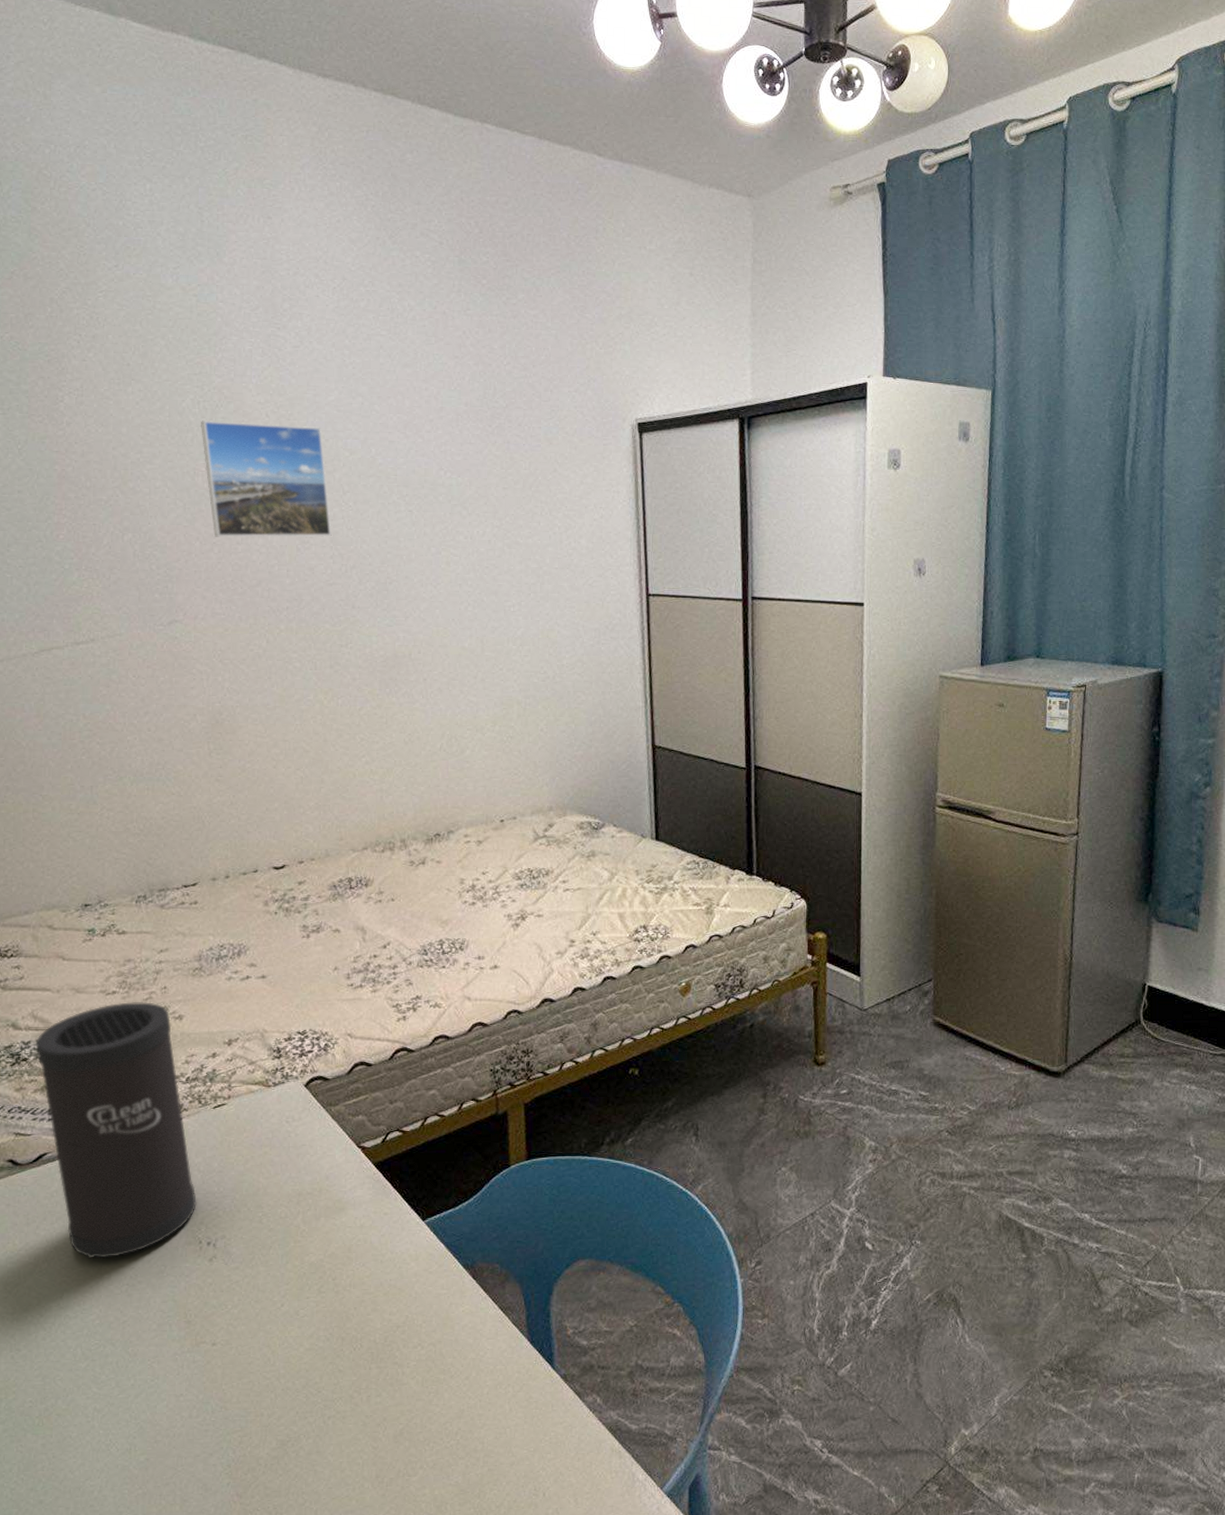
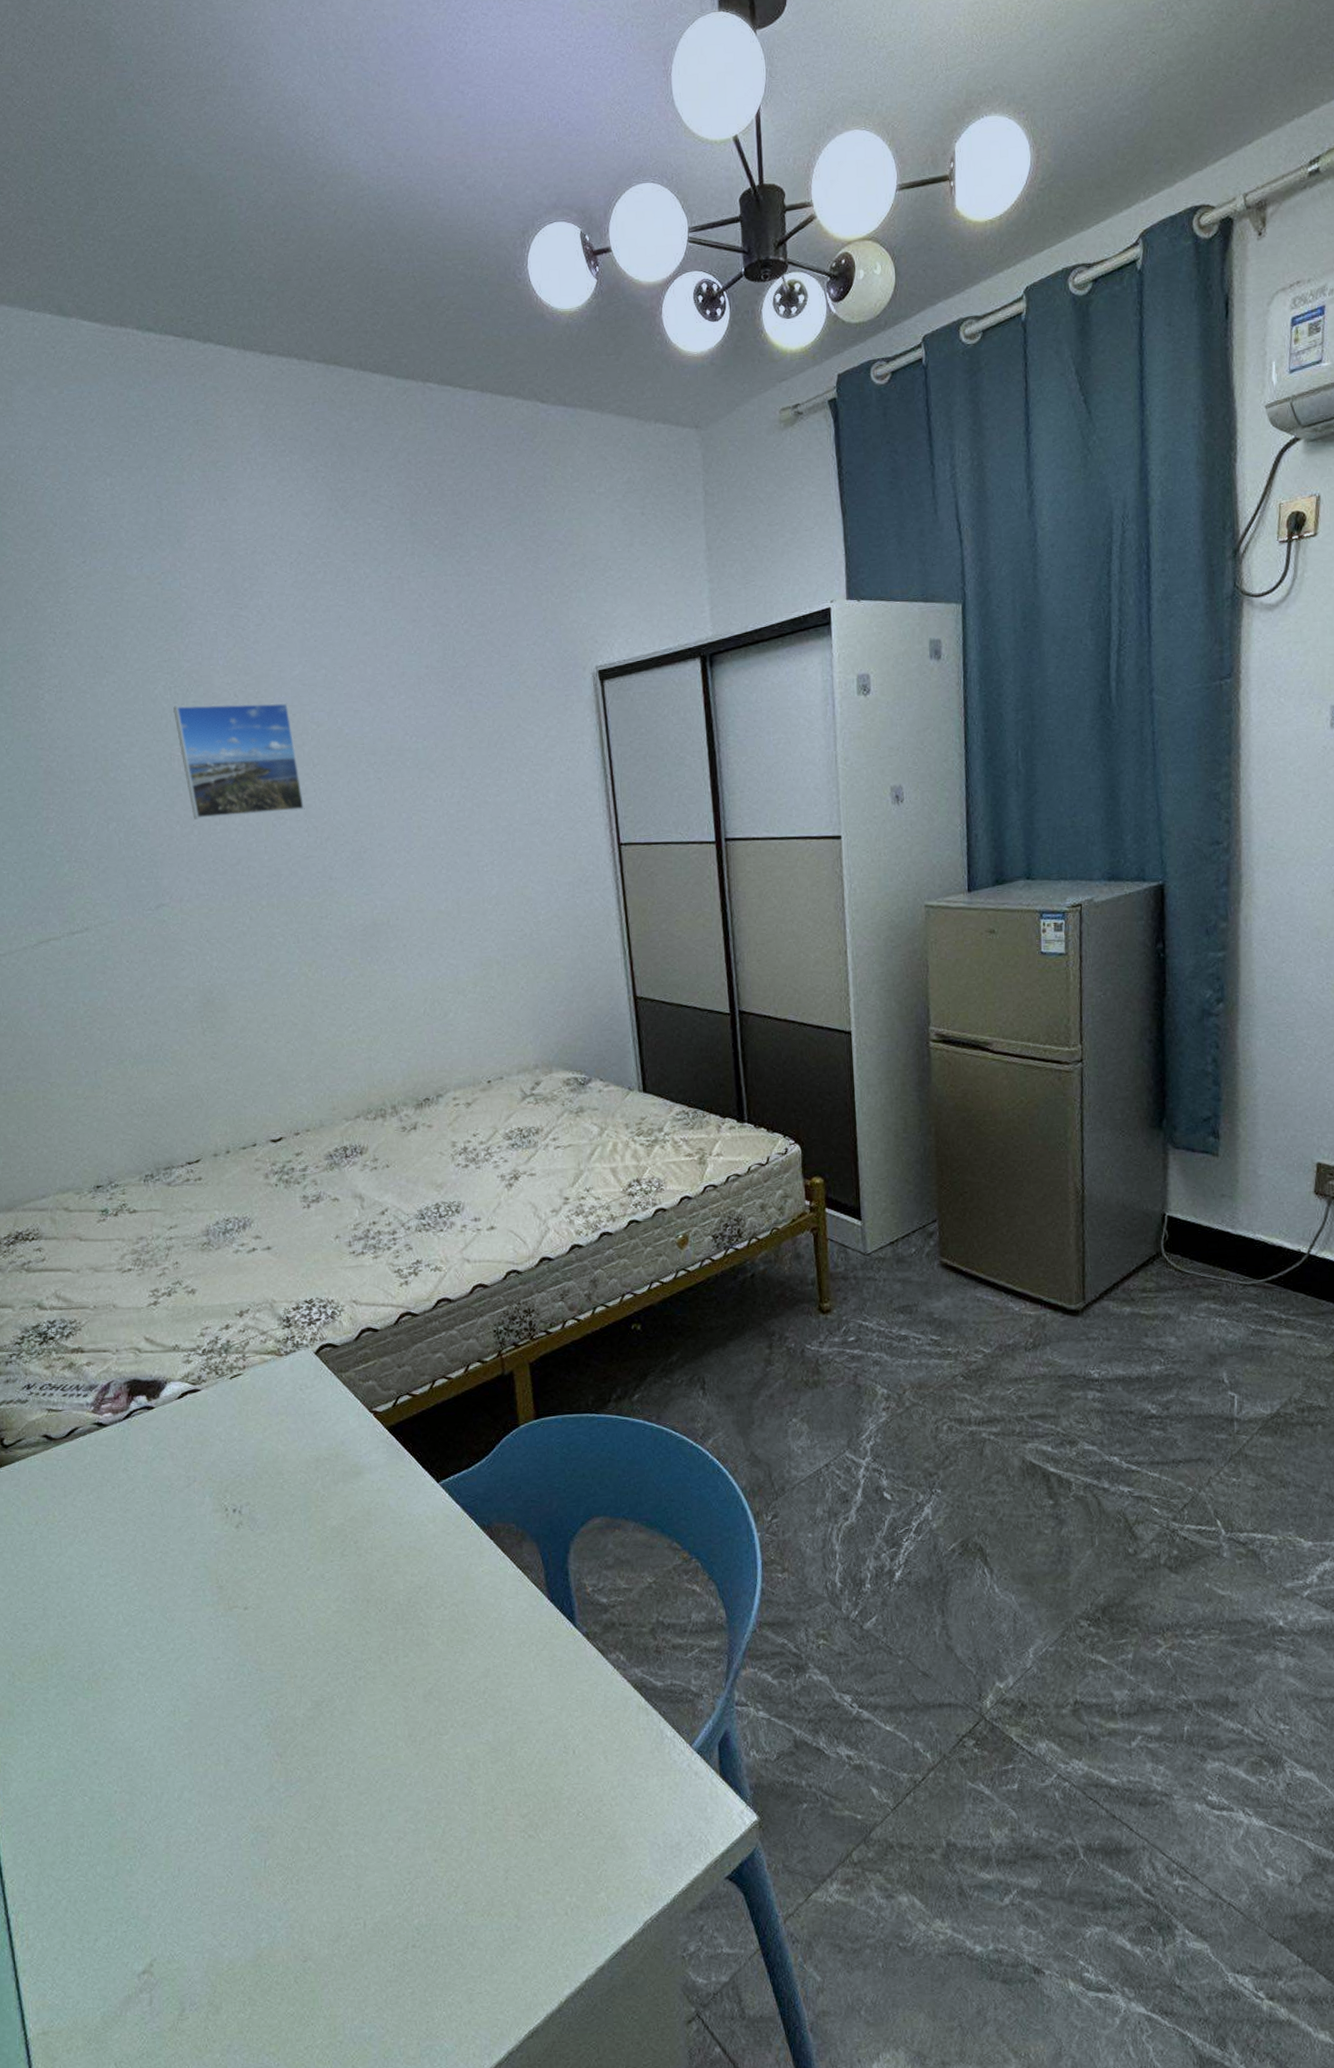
speaker: present [35,1002,197,1259] -> none [60,1277,221,1528]

